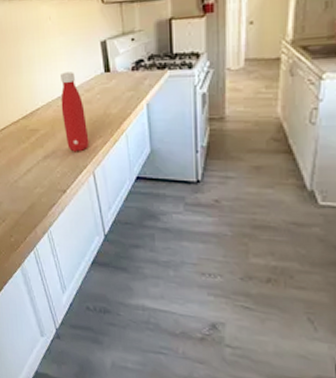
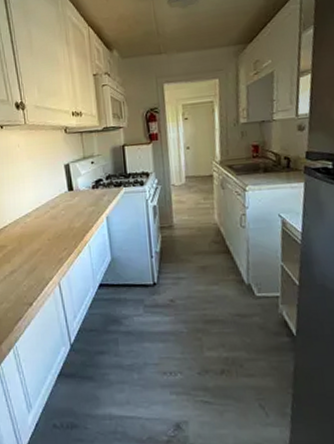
bottle: present [61,72,89,152] -> none [28,191,55,265]

